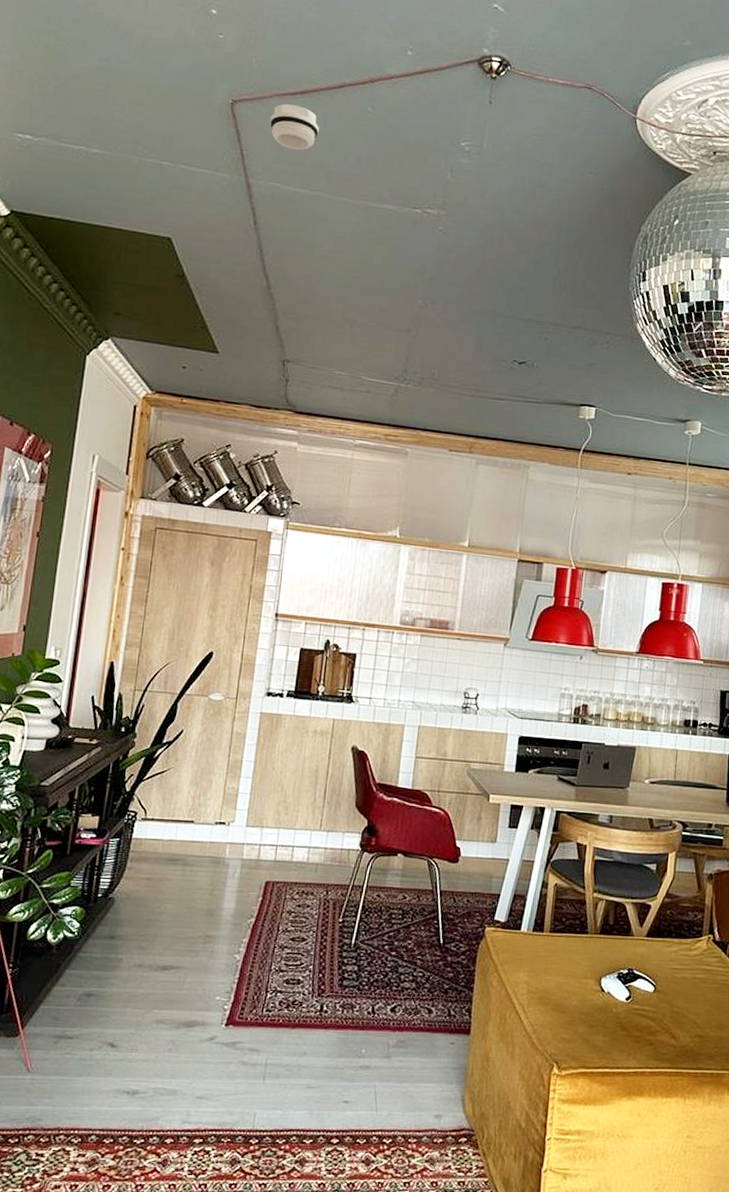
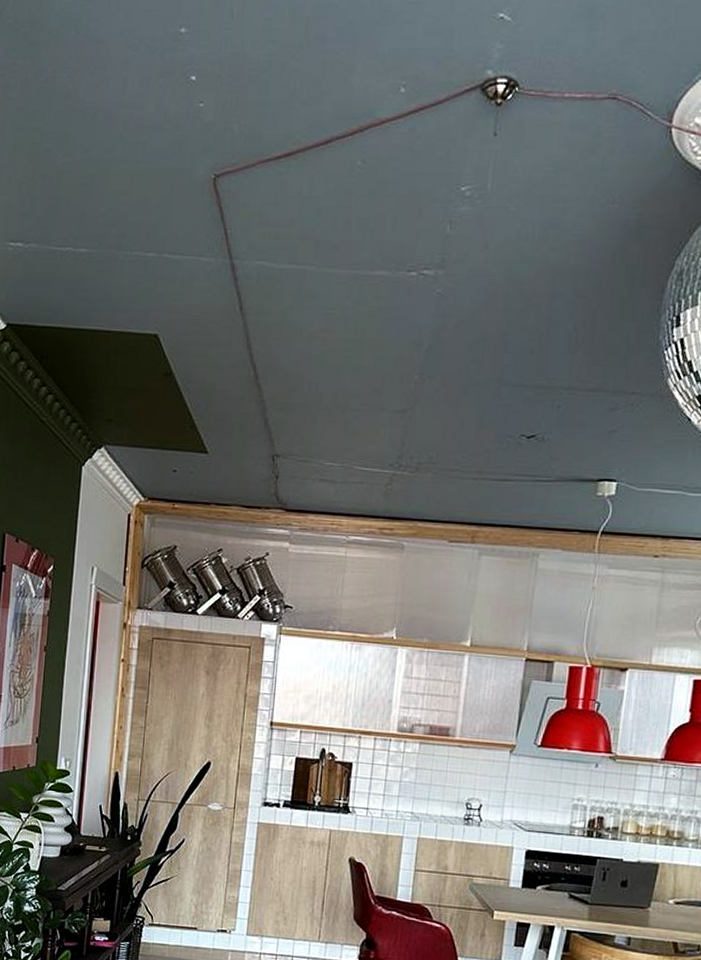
smoke detector: present [269,104,319,151] -> none [253,171,305,222]

